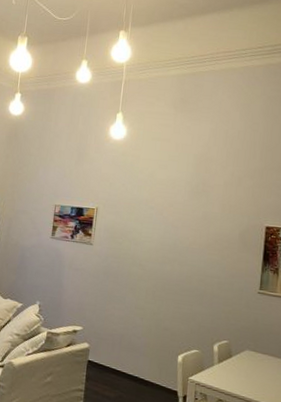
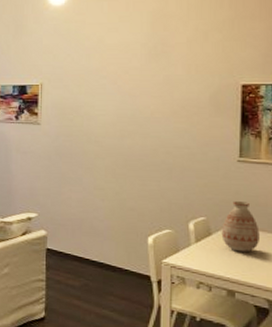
vase: none [240,328,272,375] -> present [221,201,260,253]

